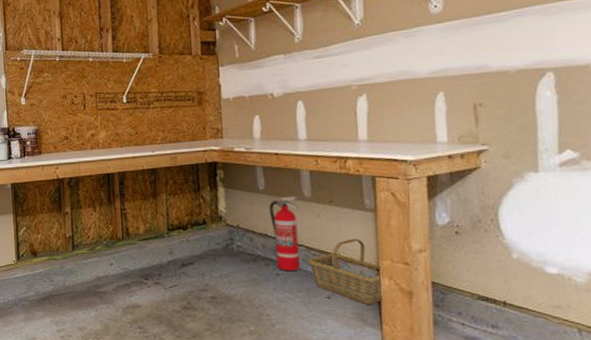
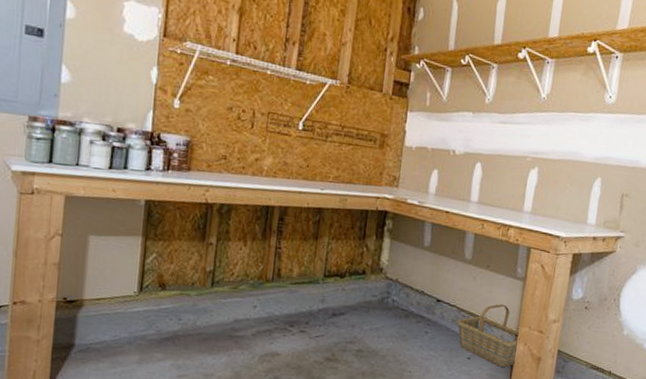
fire extinguisher: present [269,196,300,272] -> none [427,256,460,331]

